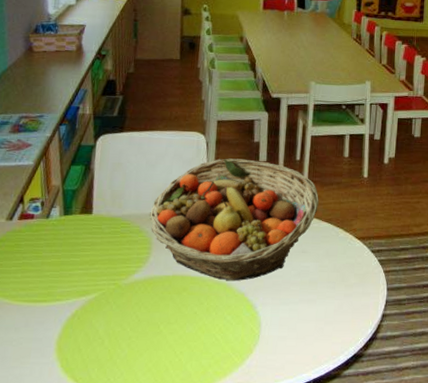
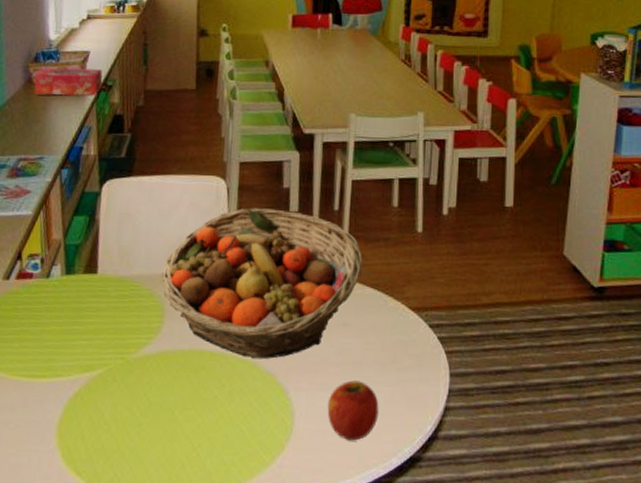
tissue box: none [34,38,97,64] -> present [34,68,103,96]
apple: none [288,296,330,344] -> present [327,380,379,441]

